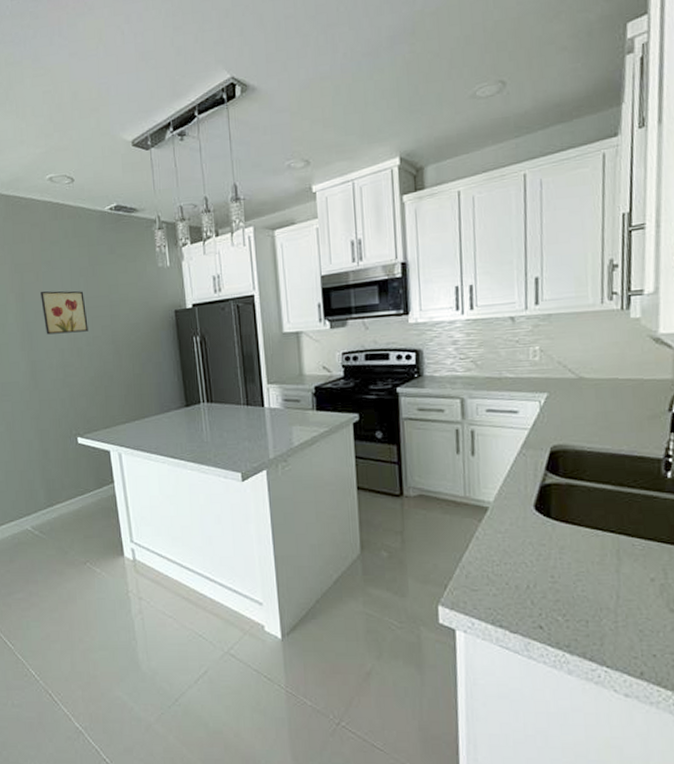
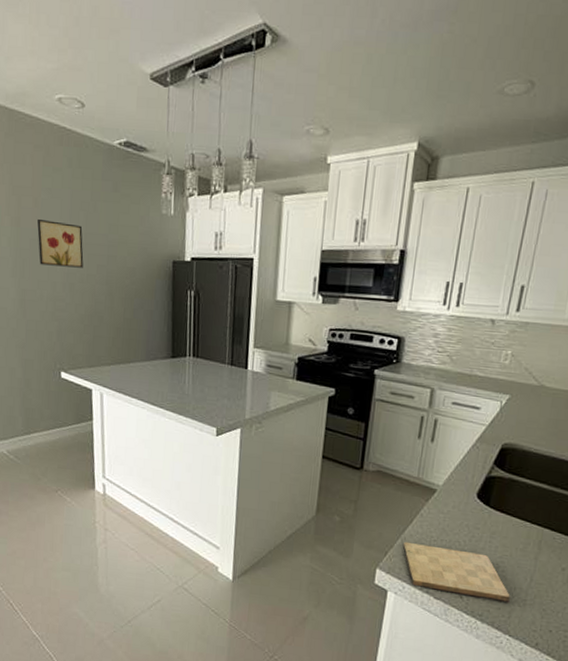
cutting board: none [462,570,598,628] -> present [402,541,510,603]

